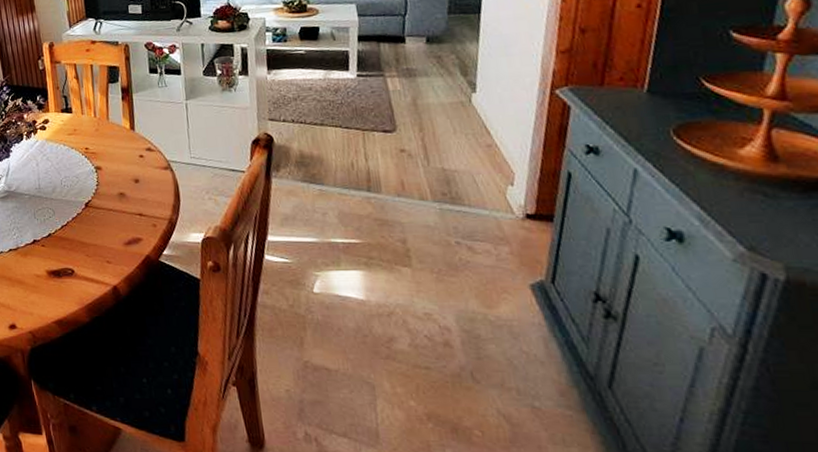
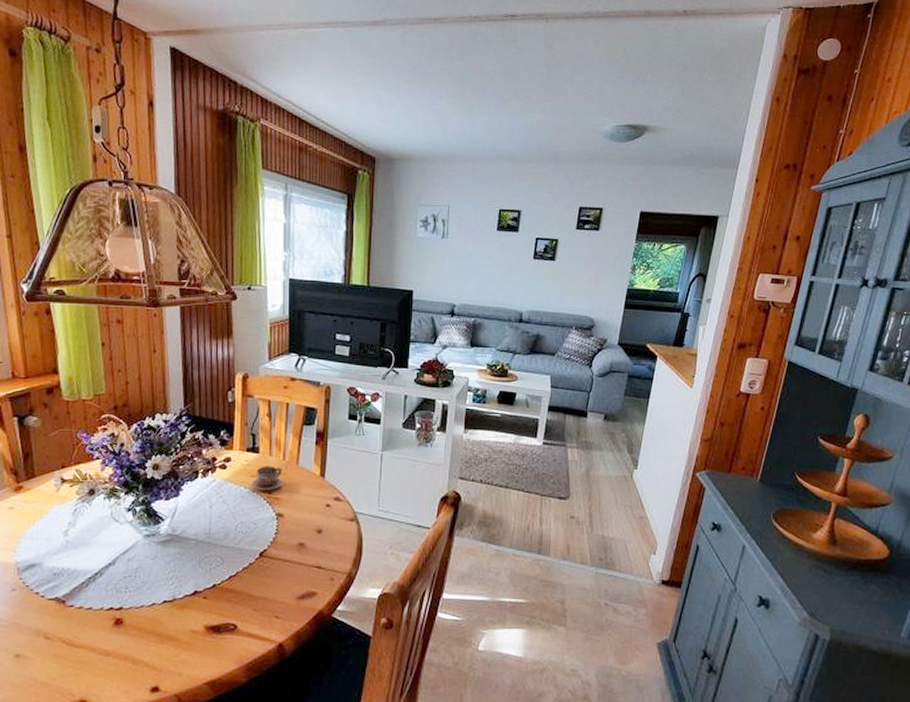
cup: none [69,123,98,147] -> present [251,465,284,491]

